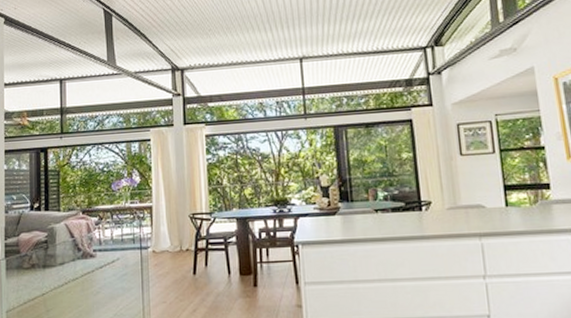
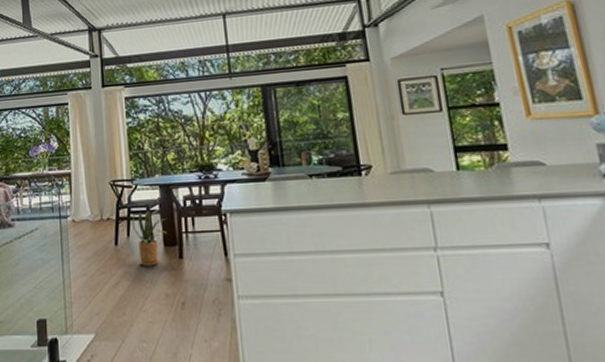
house plant: none [209,243,243,294] -> present [131,212,168,266]

